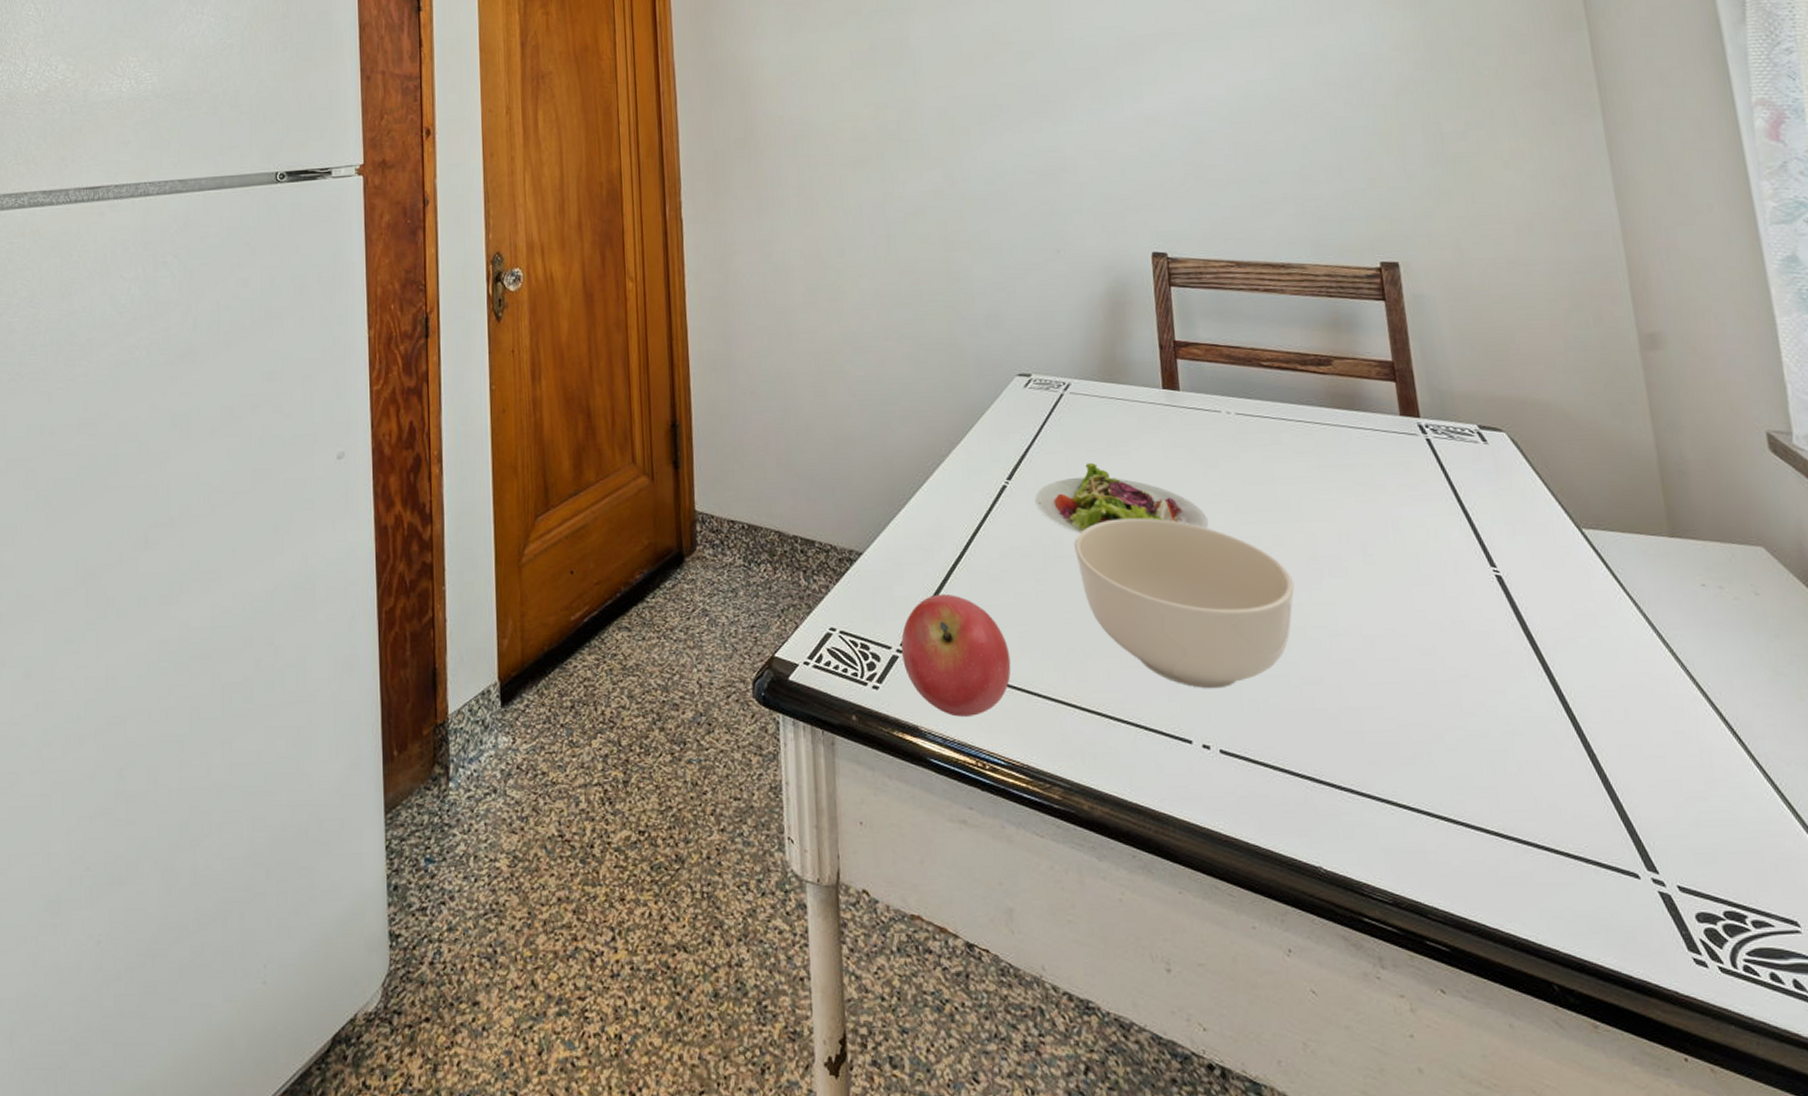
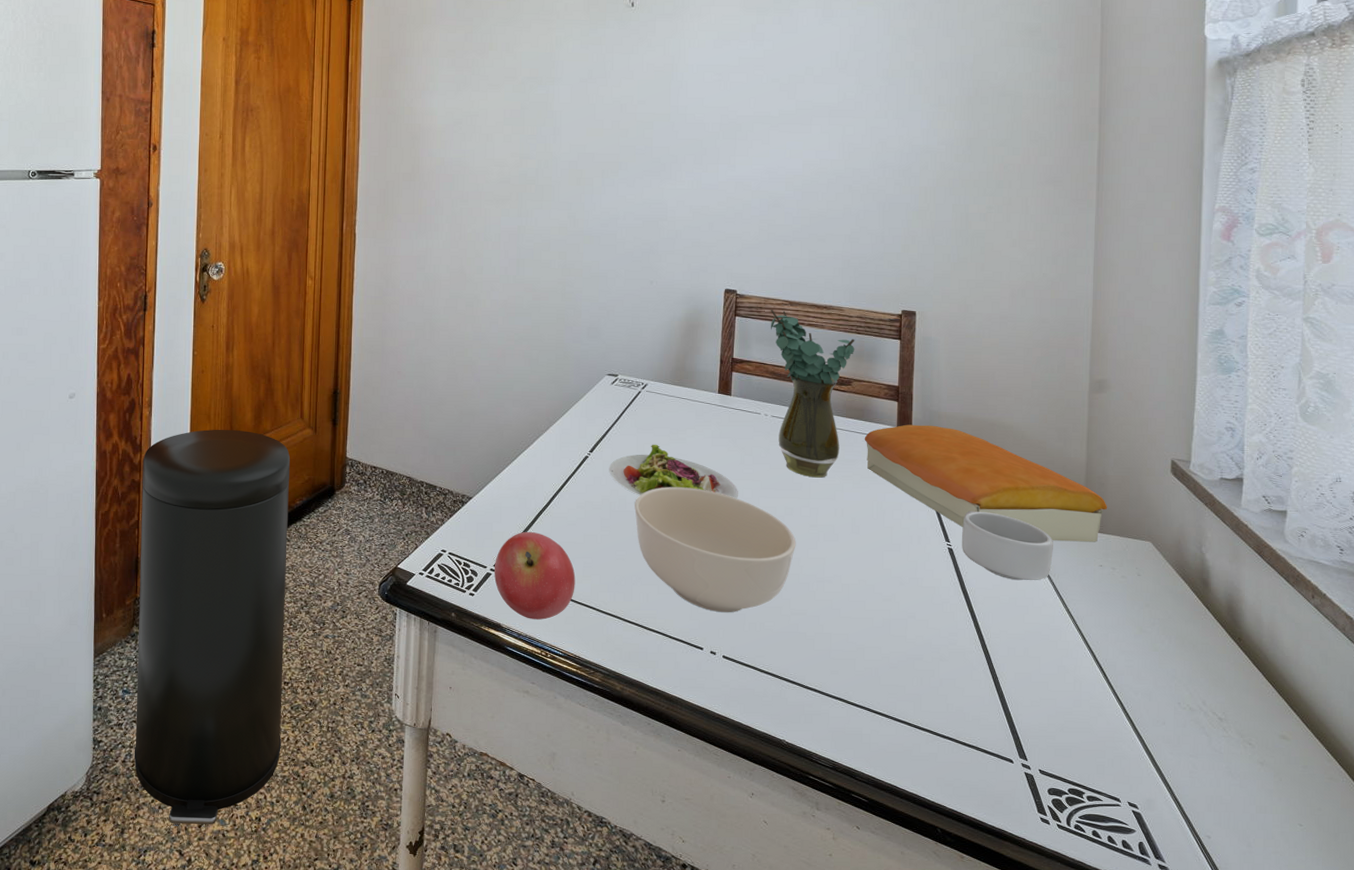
pedal bin: none [434,484,642,1051] -> present [134,429,290,824]
vase: none [1213,274,1332,492] -> present [770,309,855,478]
bread loaf: none [1360,409,1696,556] -> present [864,424,1108,542]
mug: none [1508,521,1638,614] -> present [962,510,1053,581]

